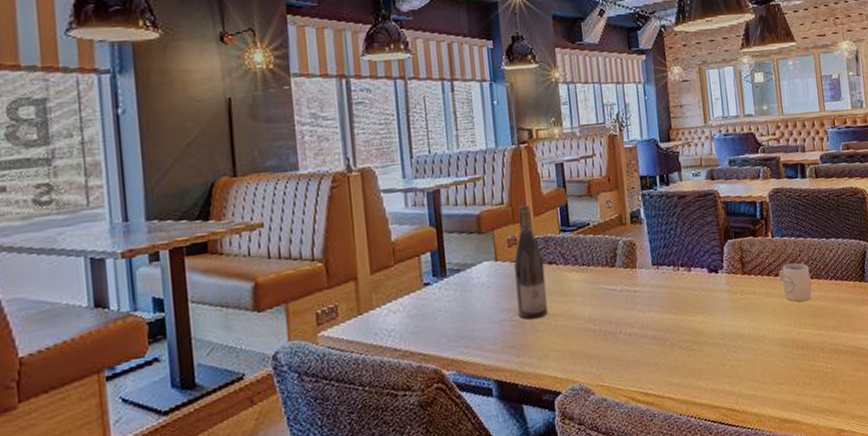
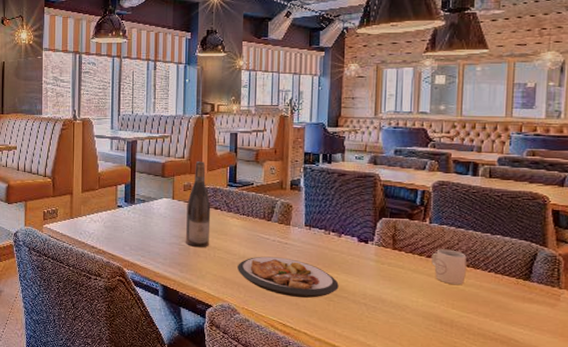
plate: none [584,309,697,357] -> present [238,256,339,298]

